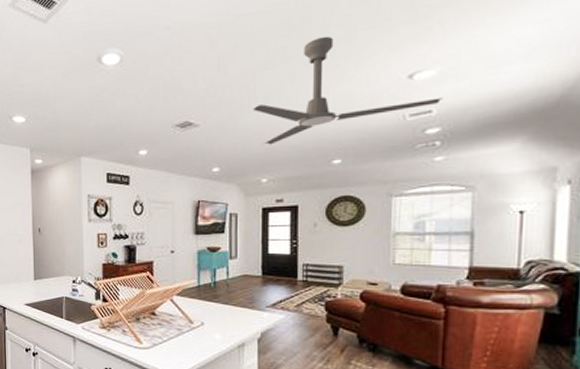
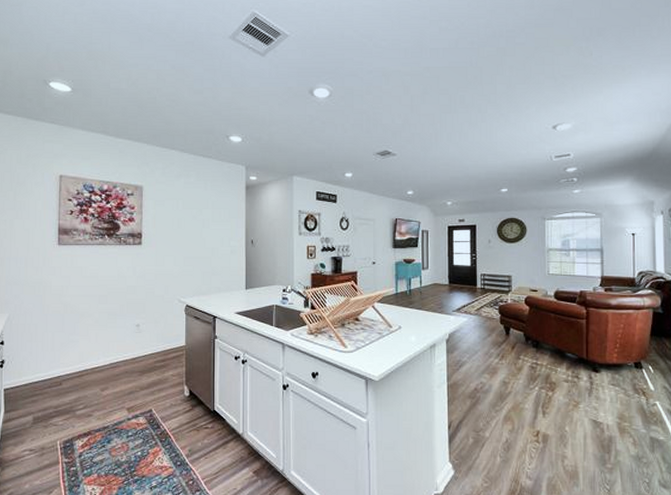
ceiling fan: present [253,36,443,145] -> none [440,91,577,174]

